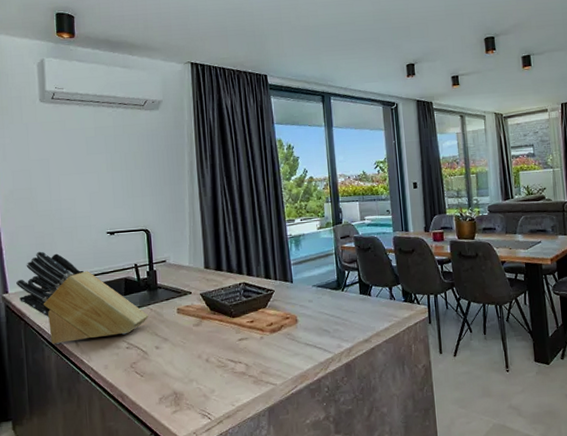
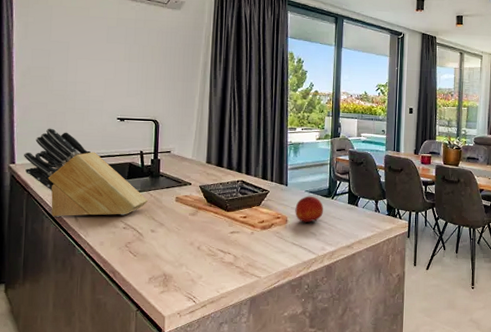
fruit: none [304,290,334,322] -> present [295,196,323,224]

